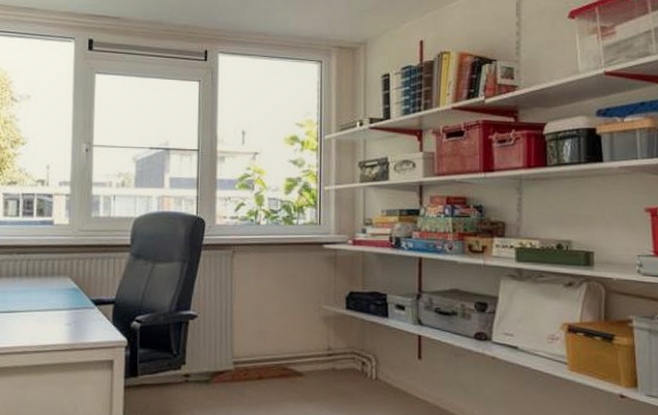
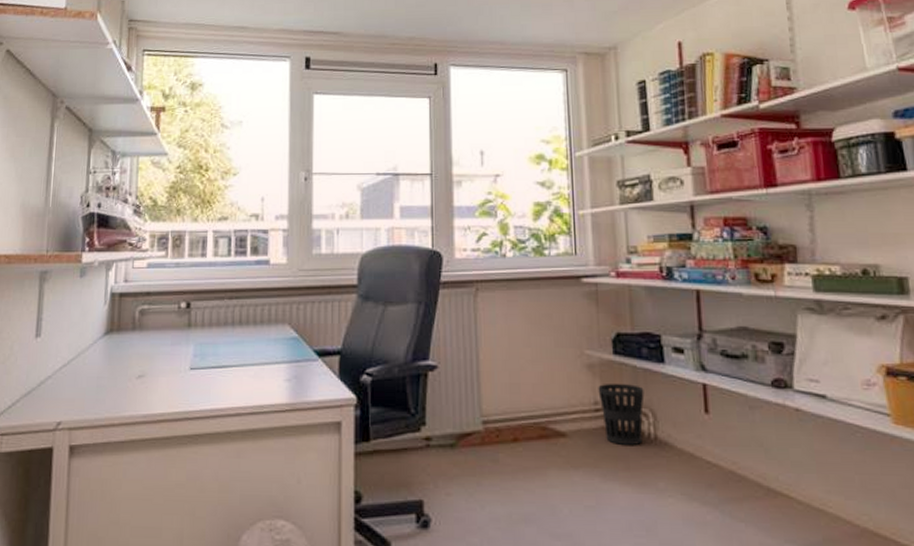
wastebasket: none [331,333,370,384] -> present [598,383,645,445]

